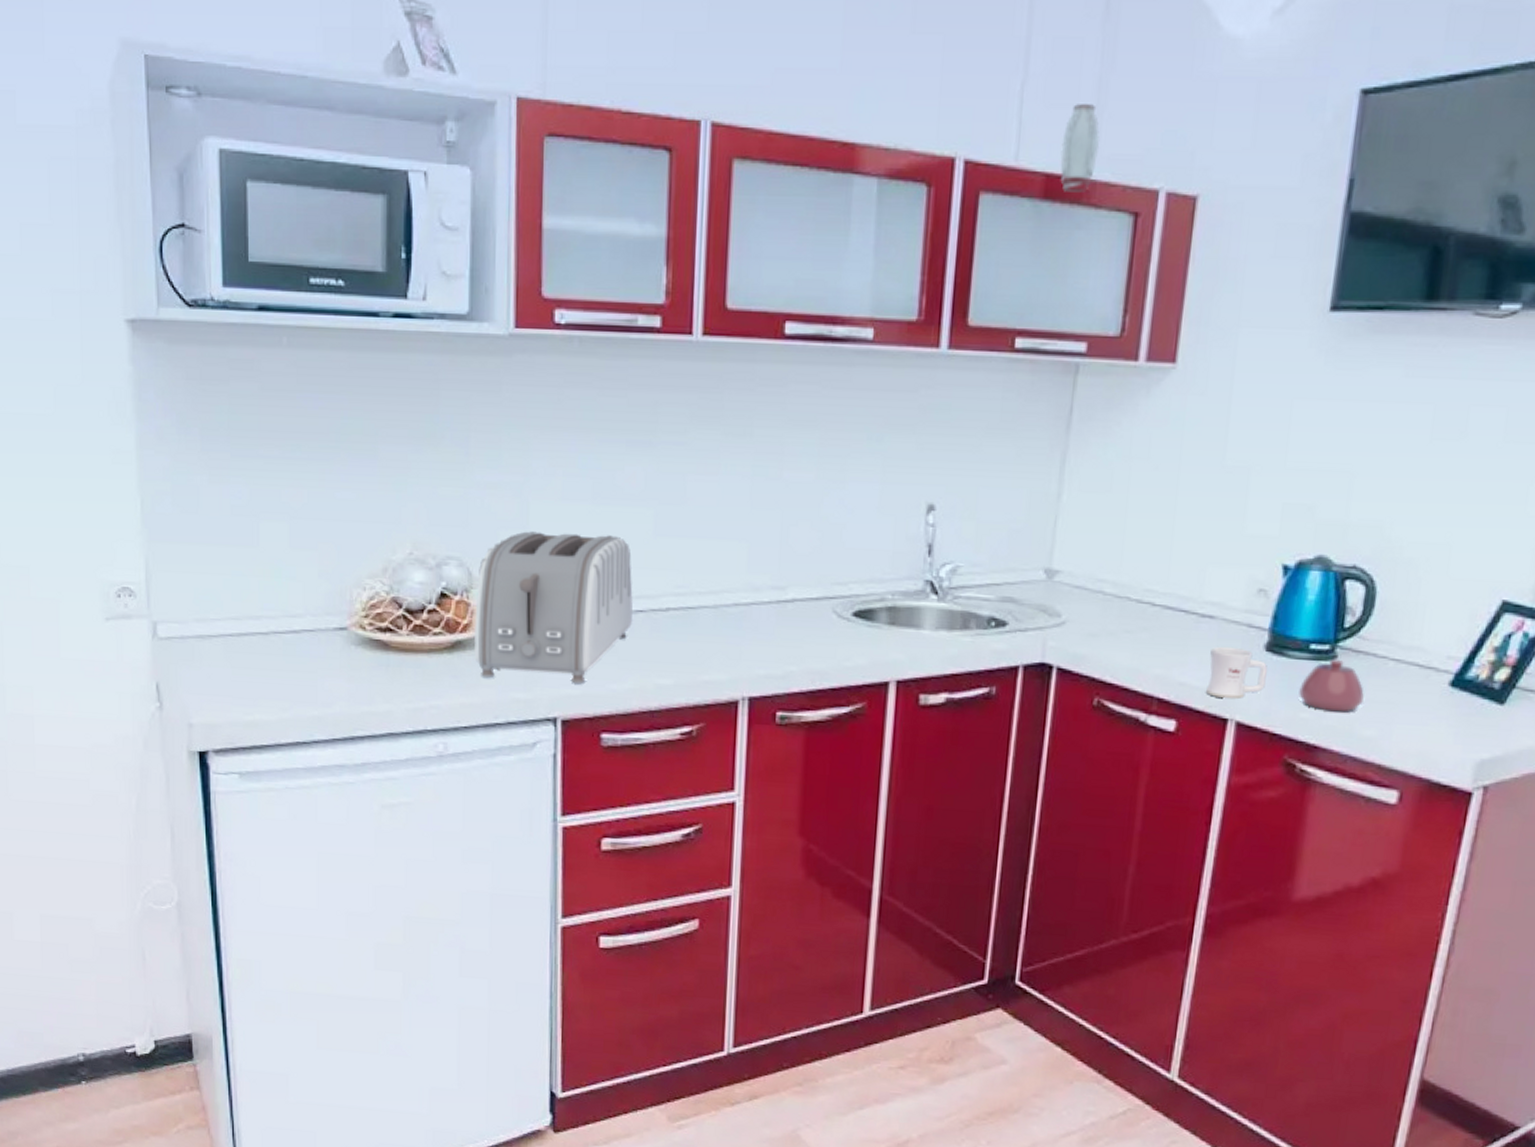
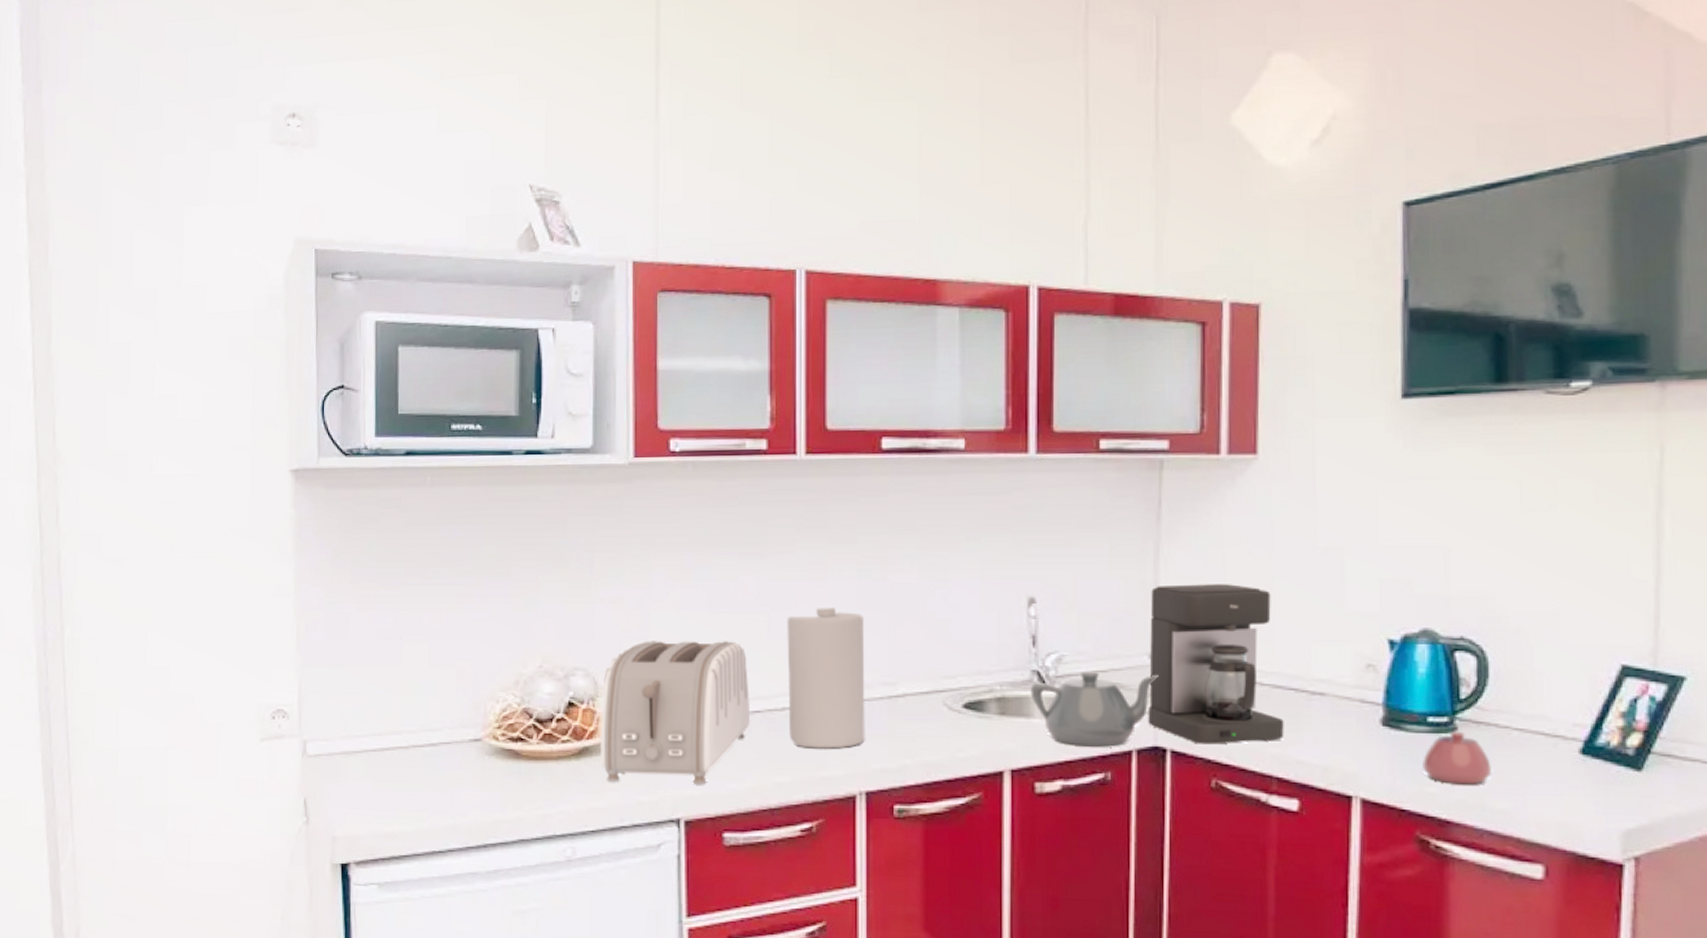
paper towel holder: none [672,504,756,653] -> present [787,608,865,749]
teapot: none [922,583,1054,661] -> present [1030,670,1160,747]
coffee maker: none [1037,498,1173,663] -> present [1148,584,1284,745]
vase: present [1060,104,1101,194] -> none [1127,232,1163,310]
mug: present [1206,646,1268,700] -> none [1326,722,1388,776]

